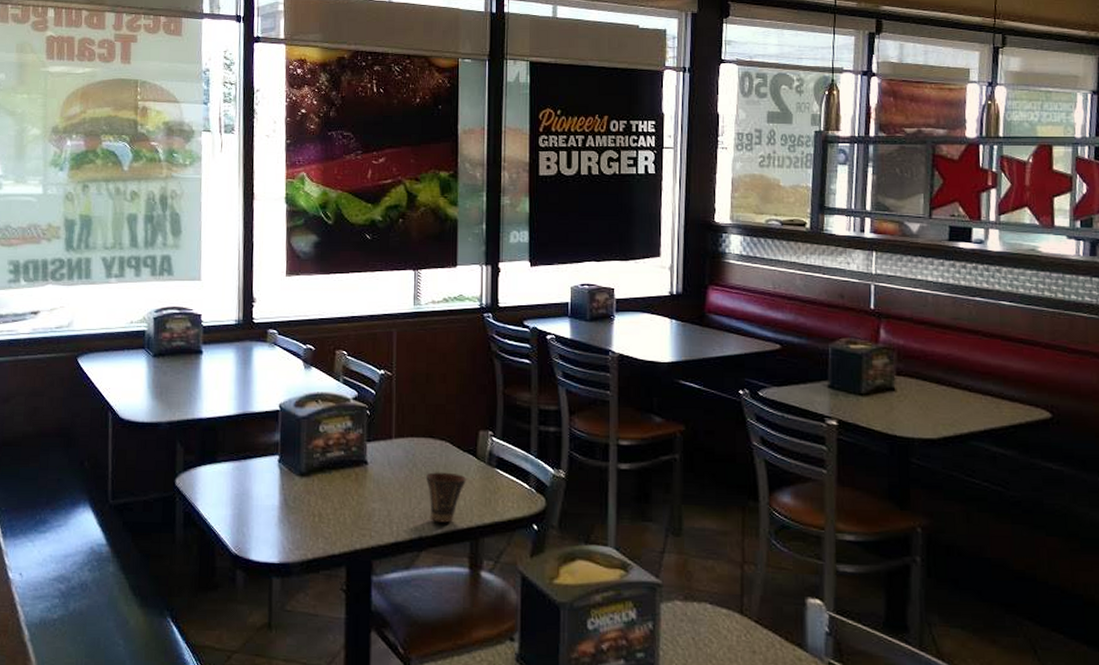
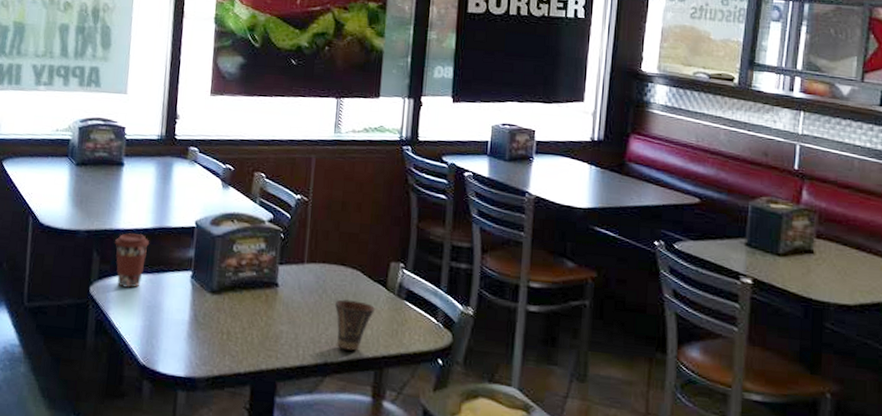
coffee cup: none [197,422,234,478] -> present [114,233,150,289]

